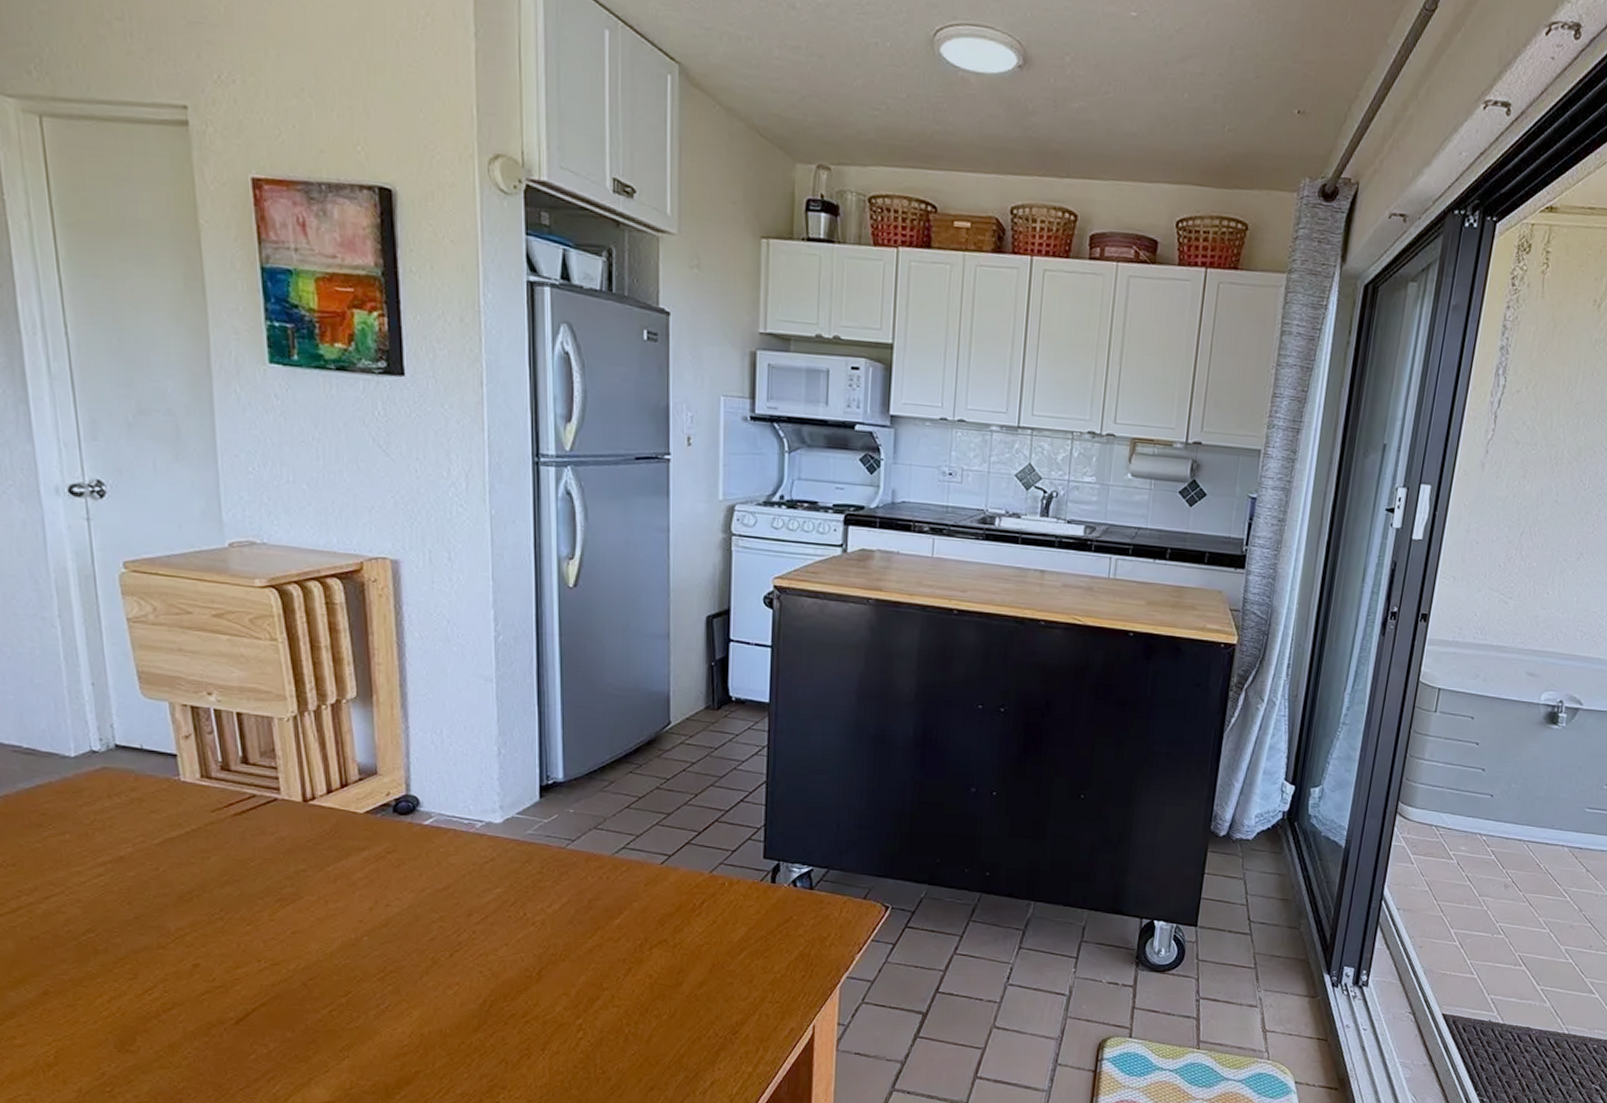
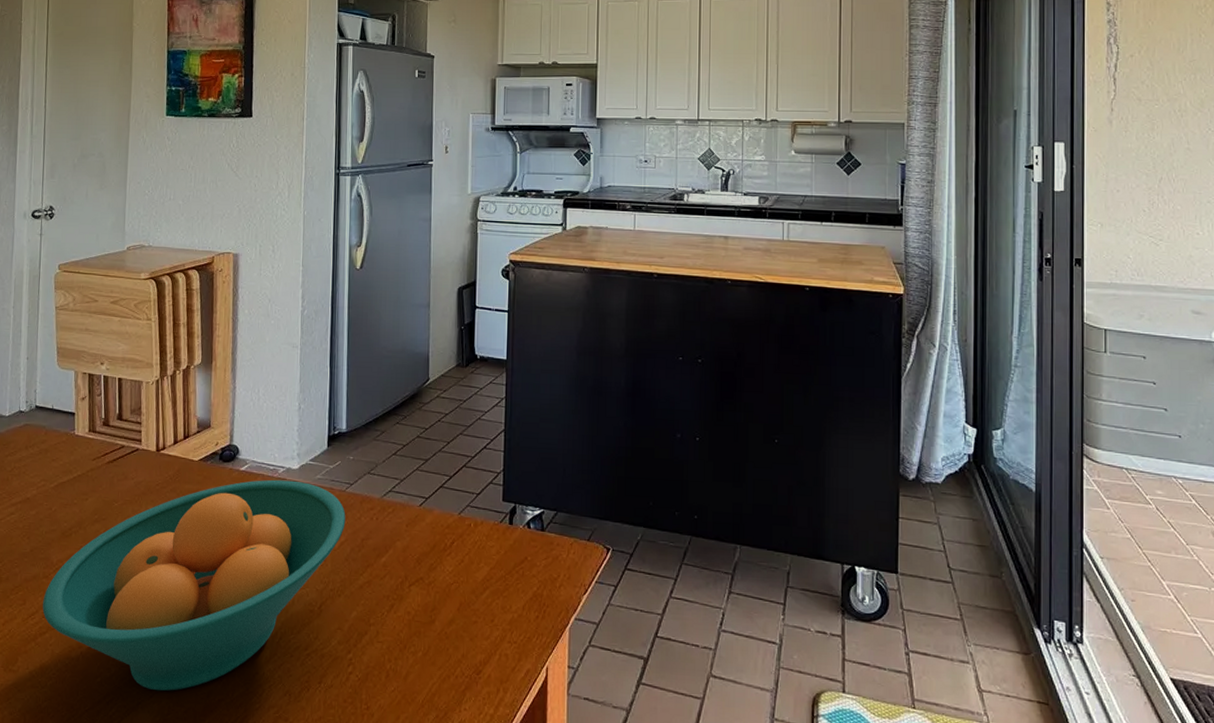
fruit bowl: none [162,835,567,1066] -> present [42,479,346,691]

